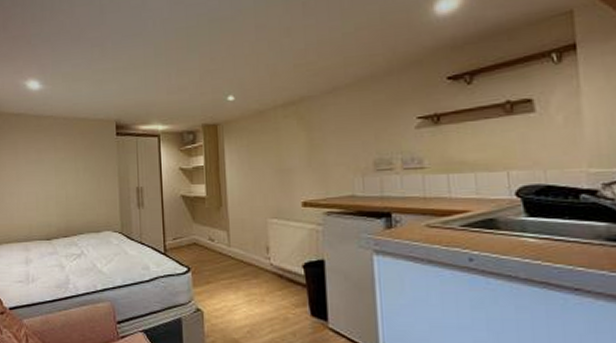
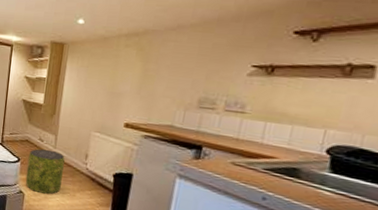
pouf: none [199,249,245,306] -> present [25,149,65,195]

